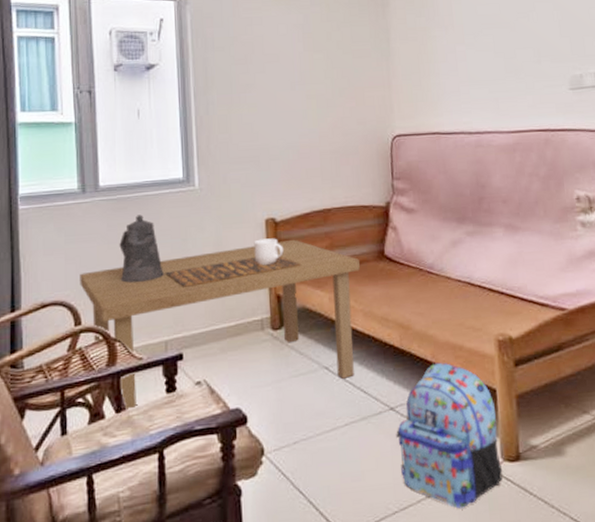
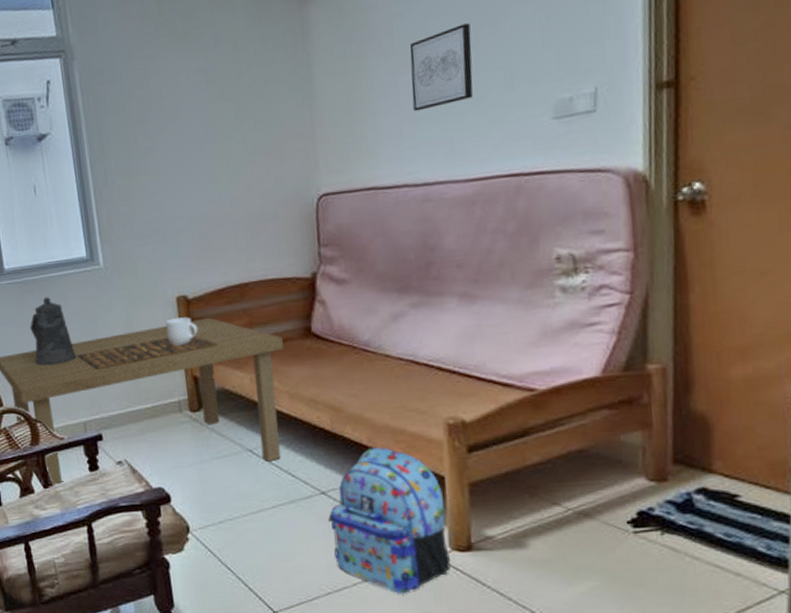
wall art: none [464,12,512,75] -> present [409,23,473,112]

